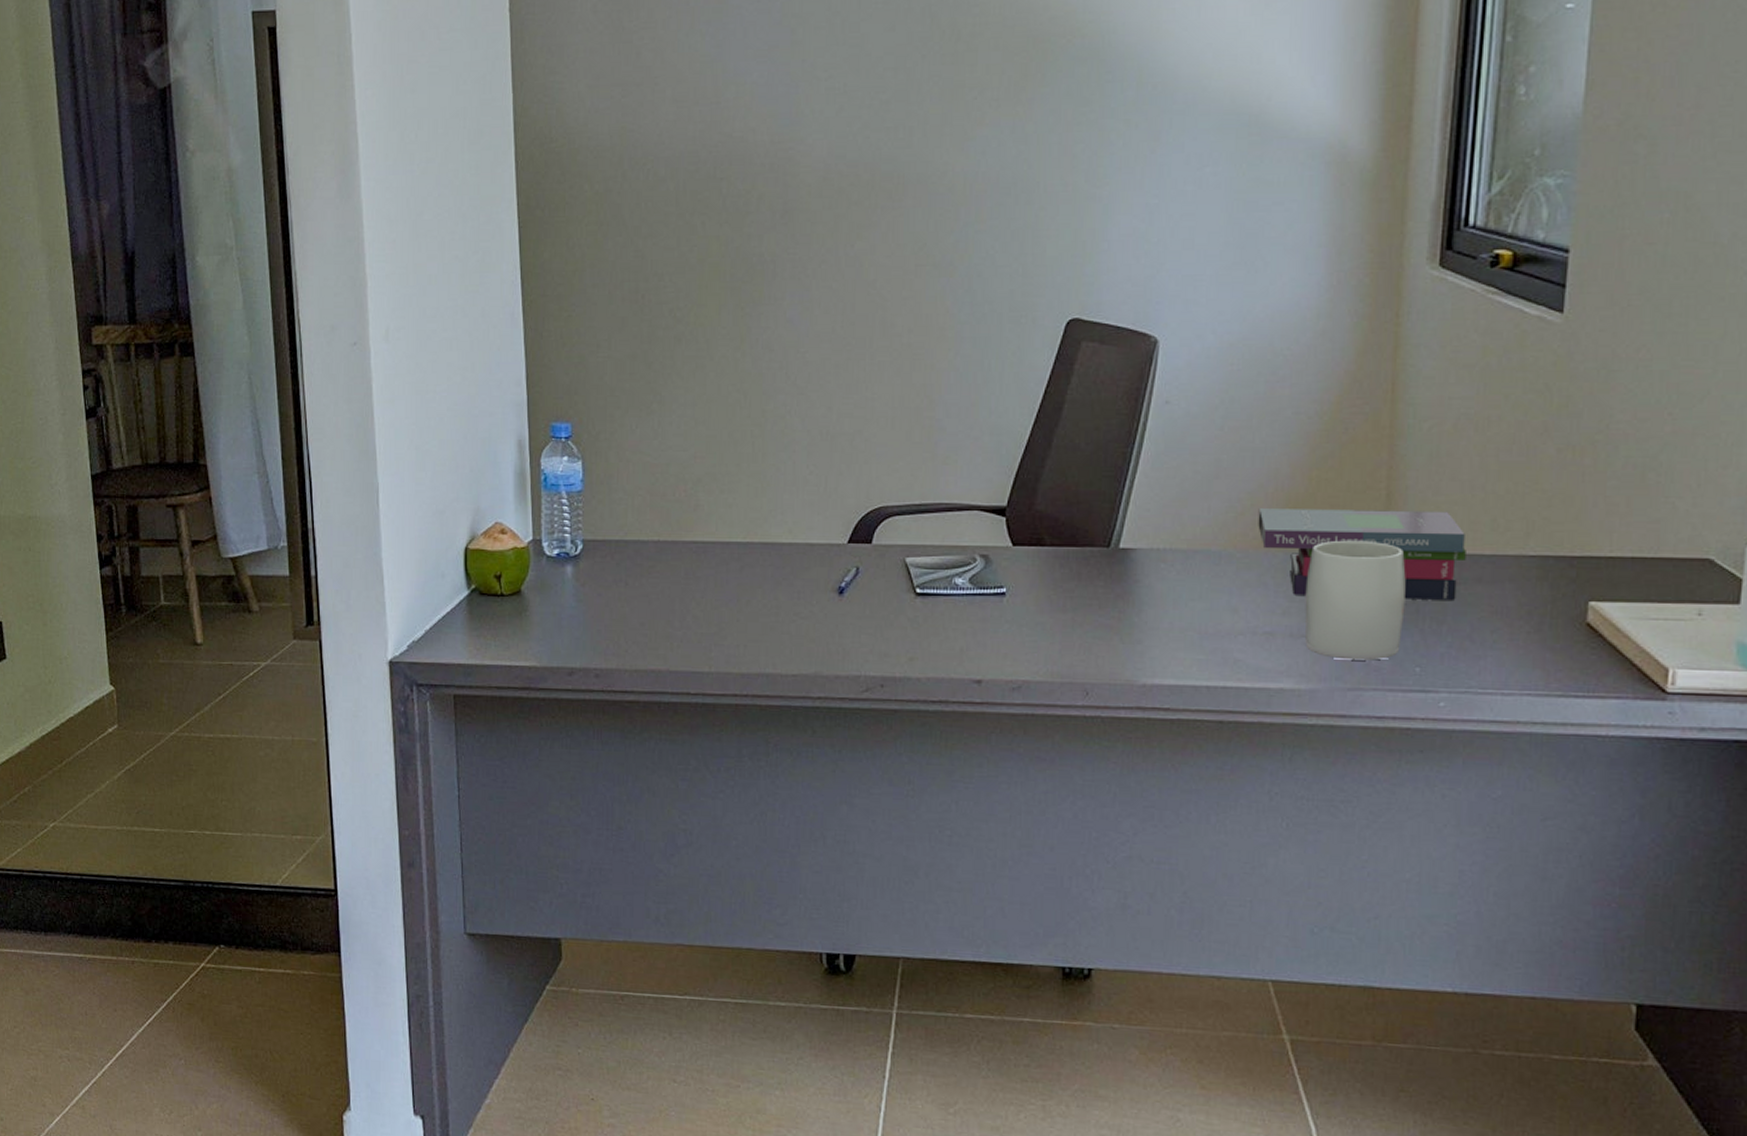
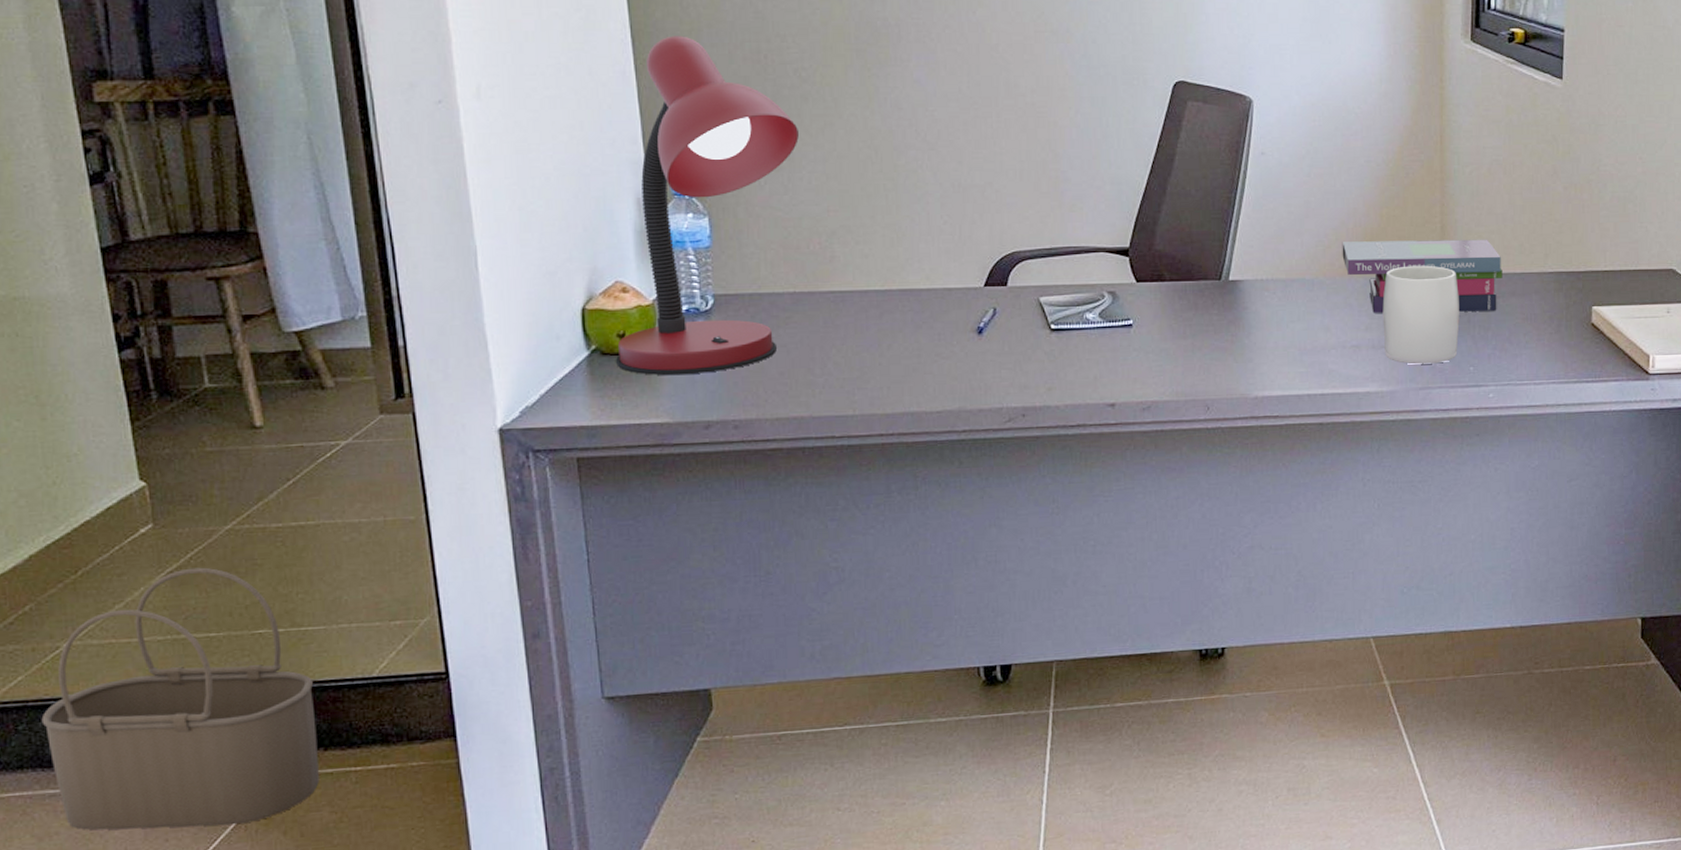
wicker basket: none [32,767,231,1005] -> present [41,567,319,830]
desk lamp: none [492,276,670,620] -> present [616,36,799,376]

